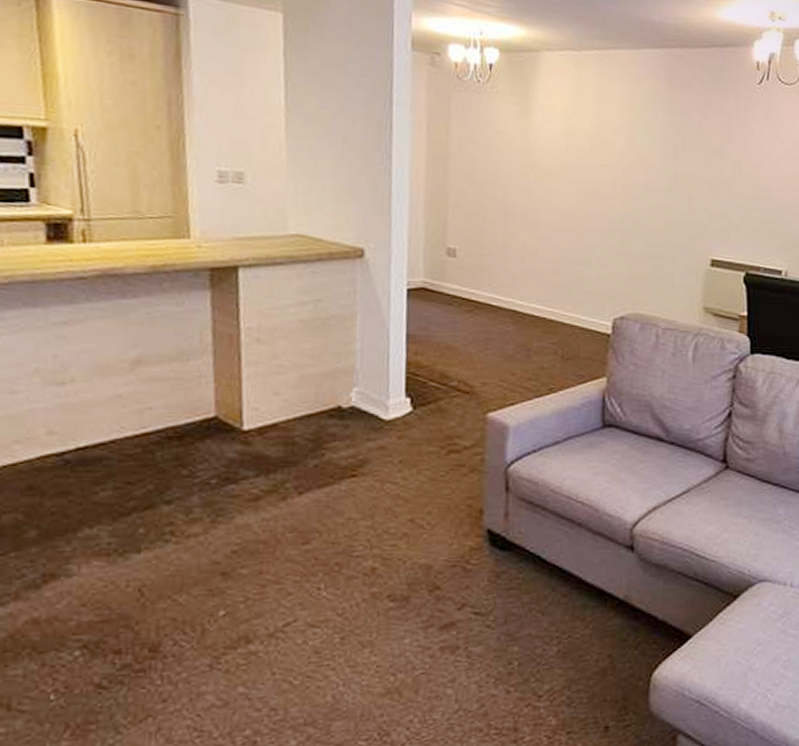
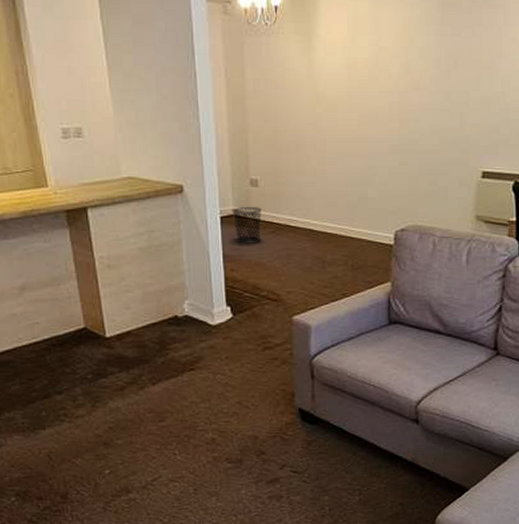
waste bin: none [422,279,458,323] -> present [232,207,262,244]

